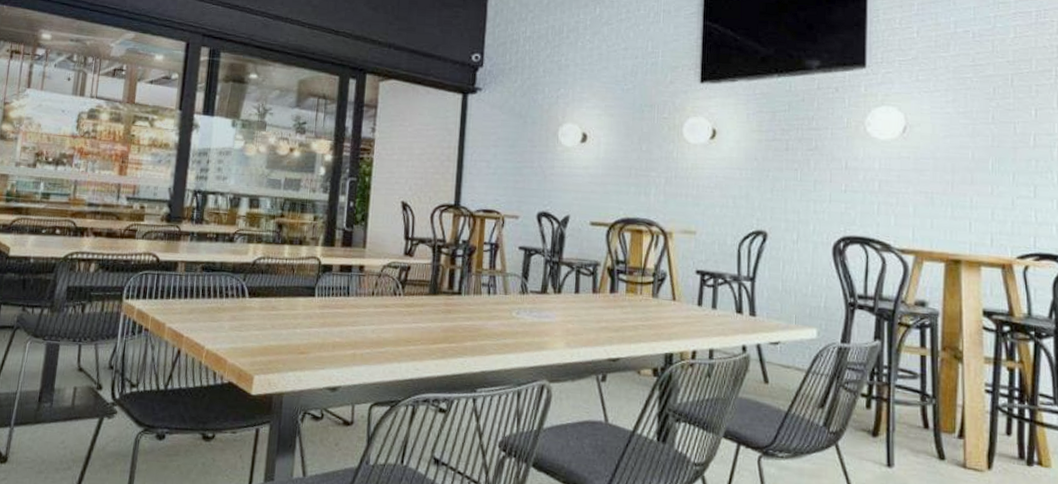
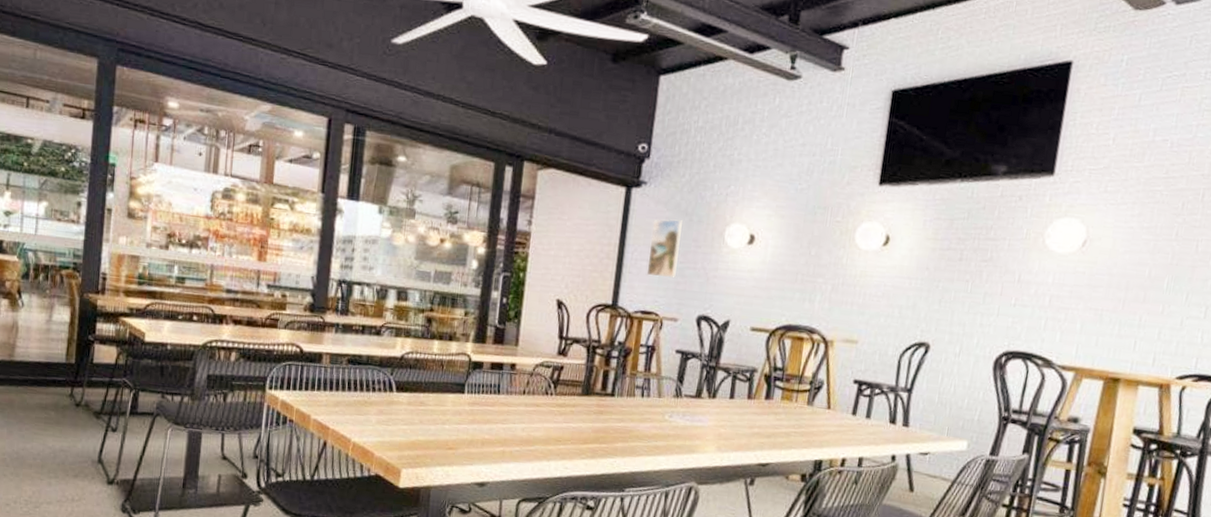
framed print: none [486,121,517,177] -> present [646,219,682,278]

